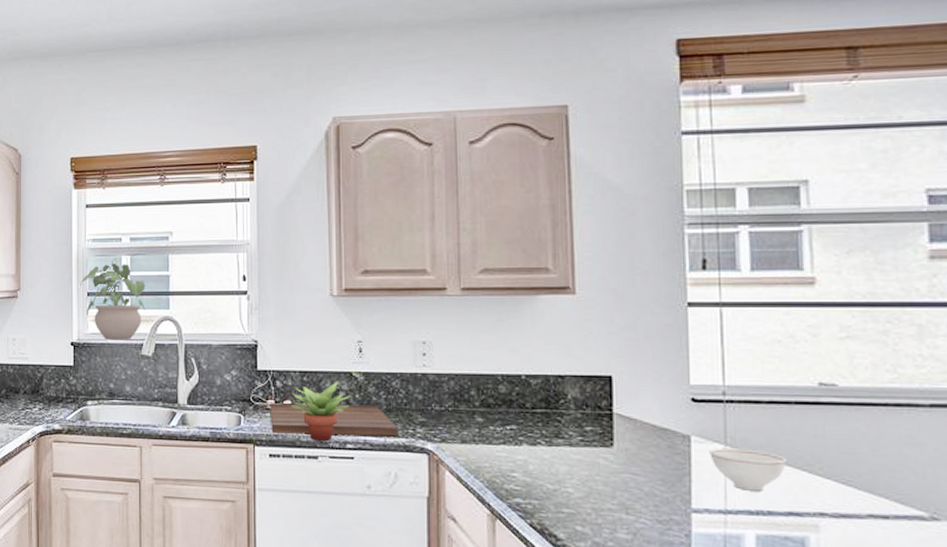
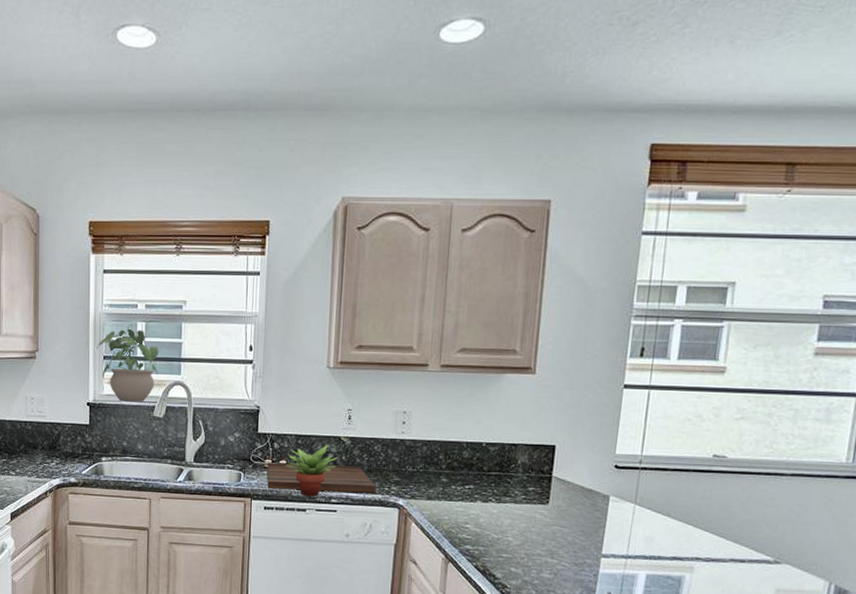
bowl: present [709,447,787,491] -> none [622,506,679,541]

